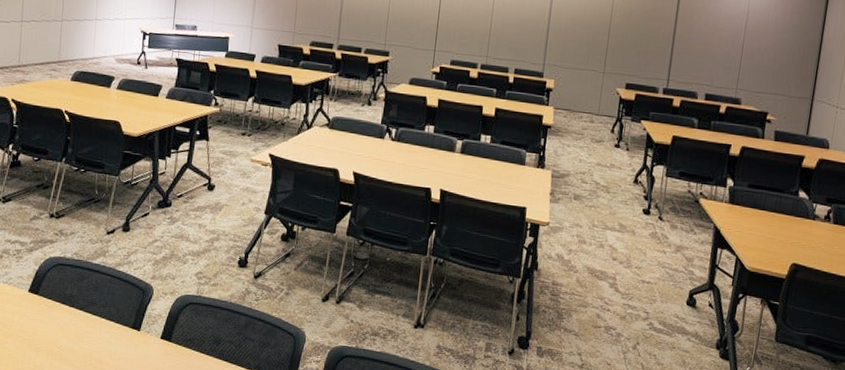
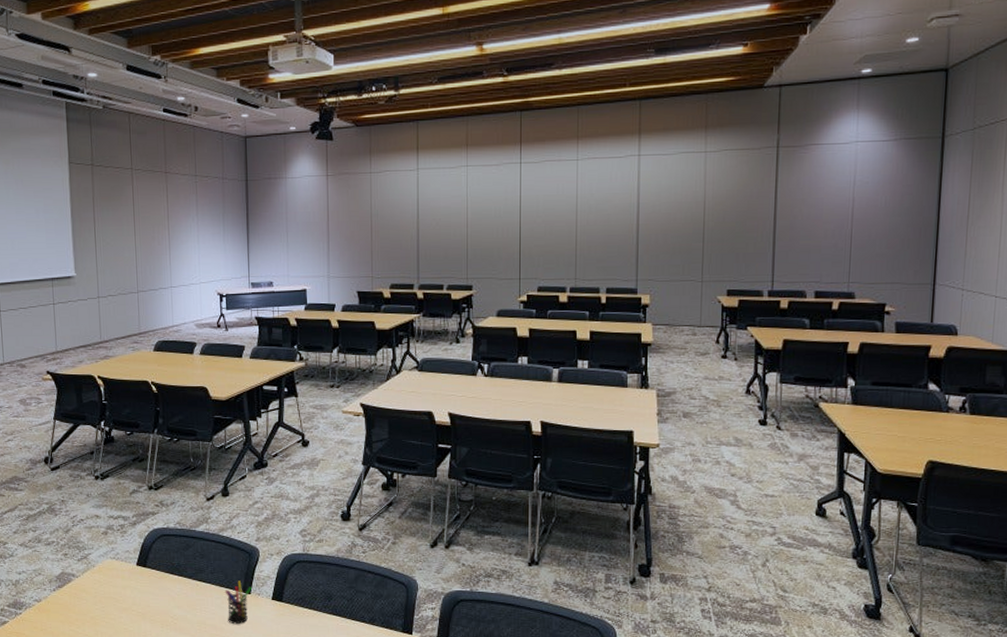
pen holder: none [114,316,141,360] -> present [225,581,251,625]

